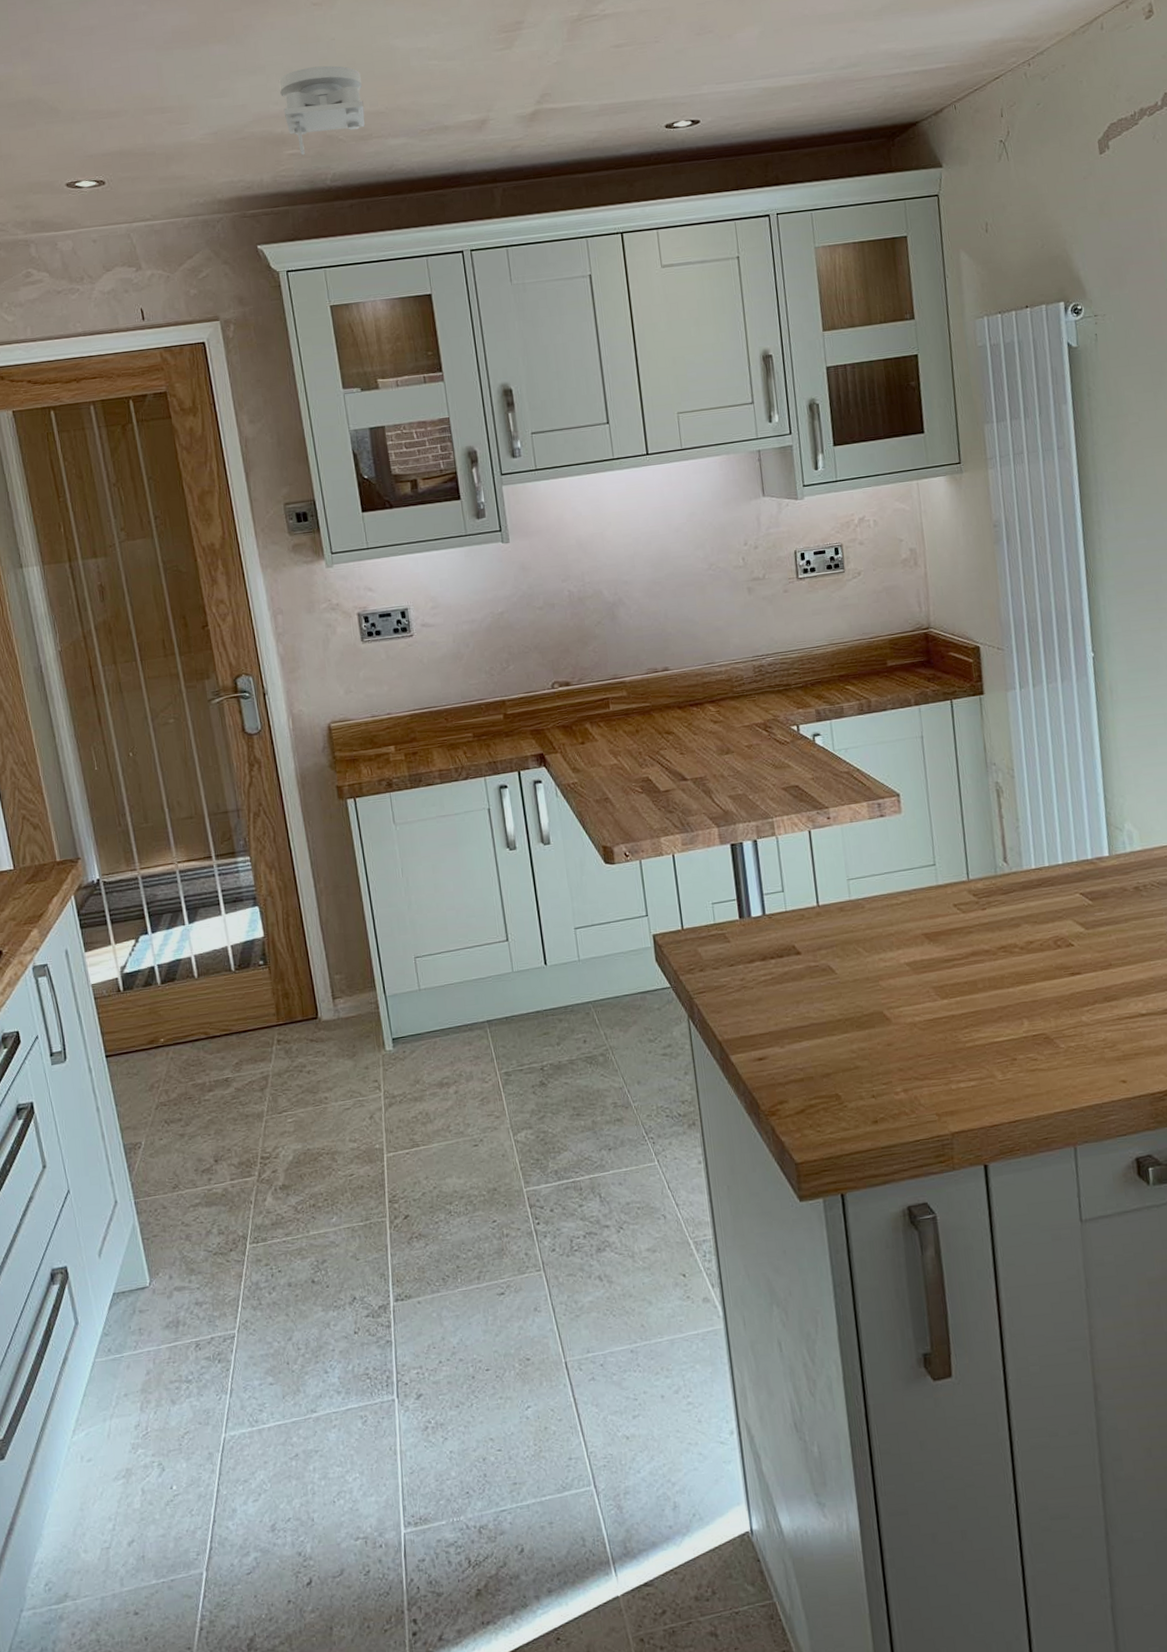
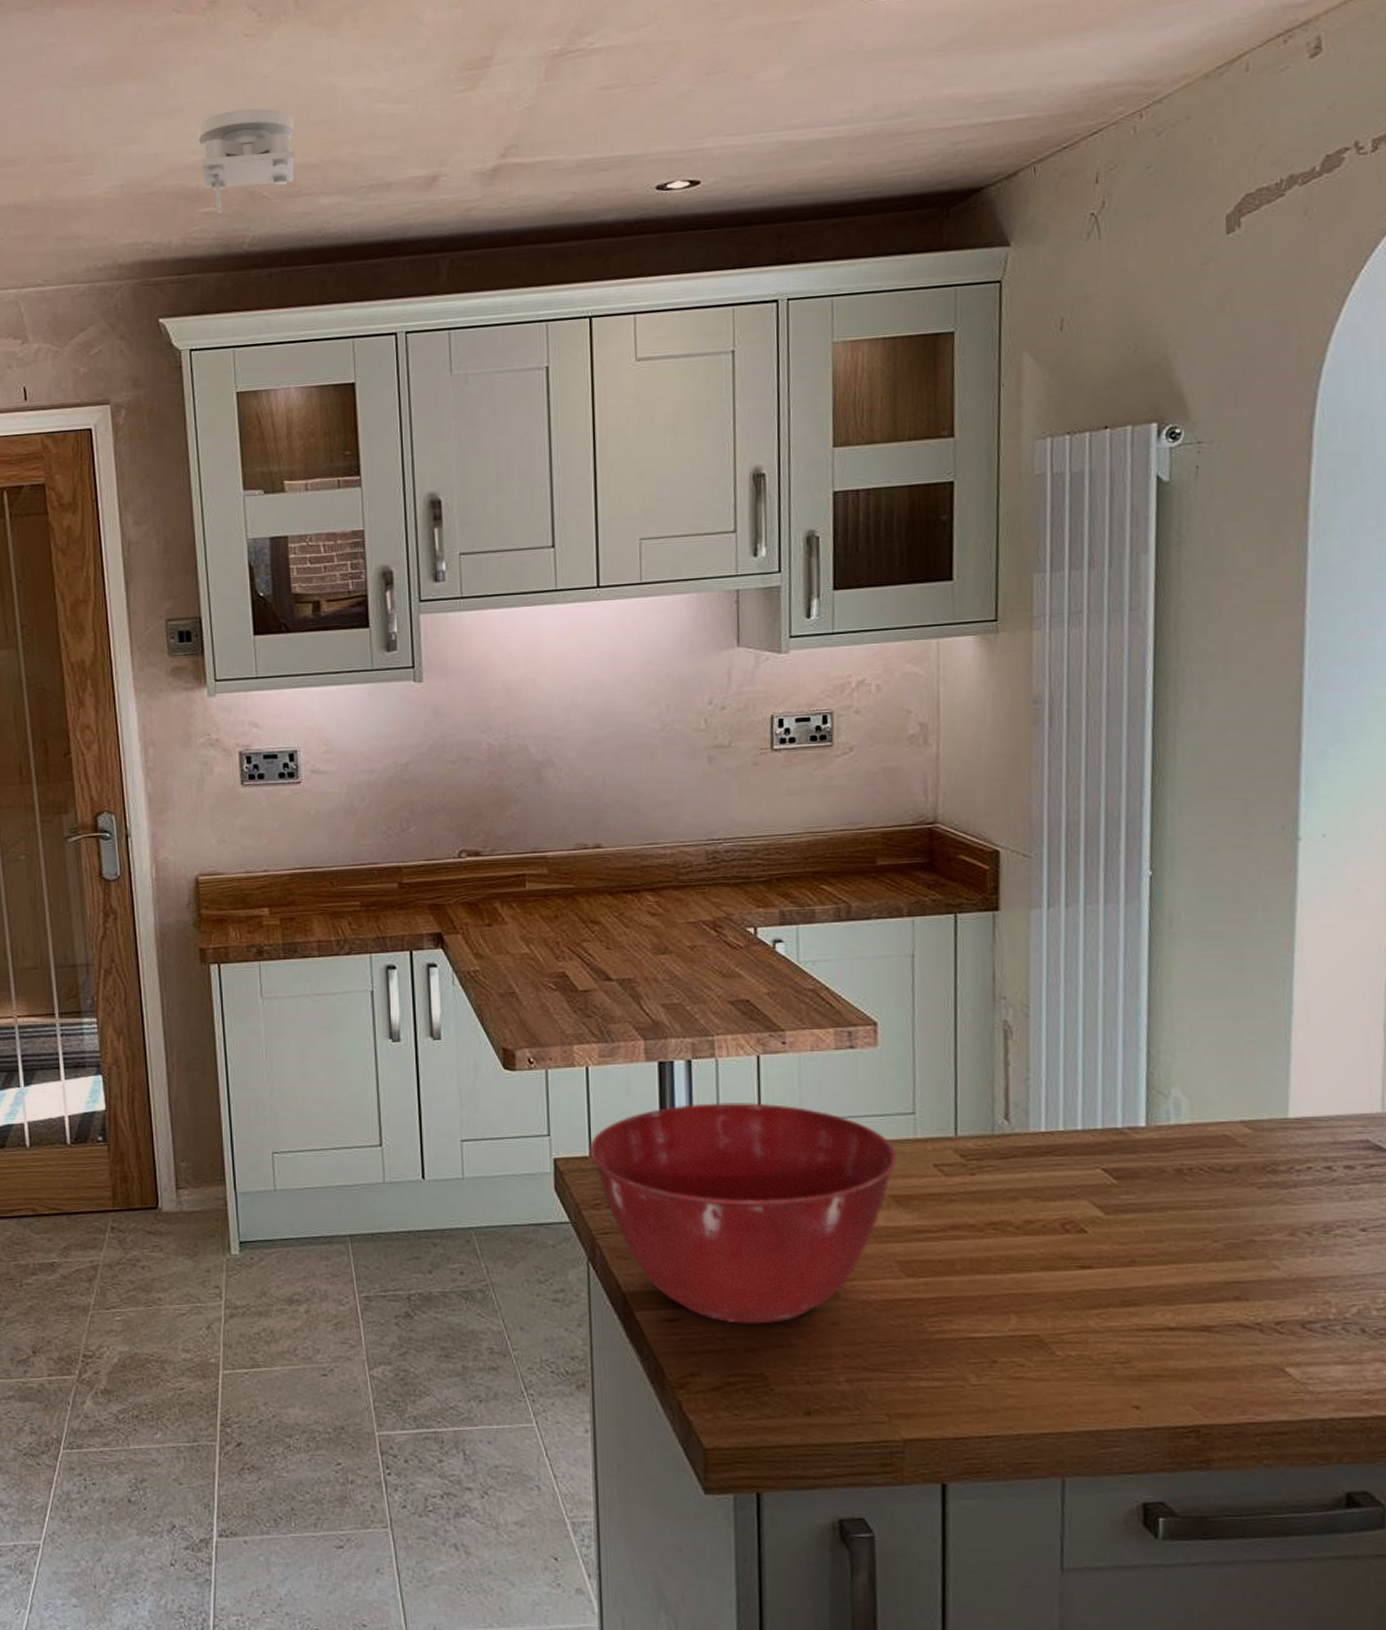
mixing bowl: none [681,869,926,1055] -> present [590,1103,898,1324]

